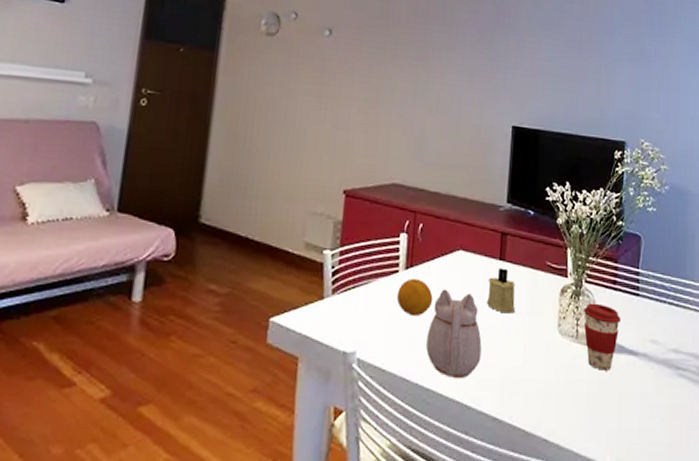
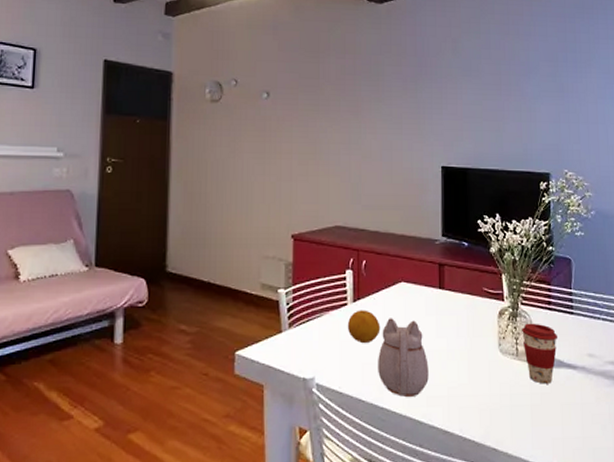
candle: present [487,268,516,314] -> none [430,296,458,337]

